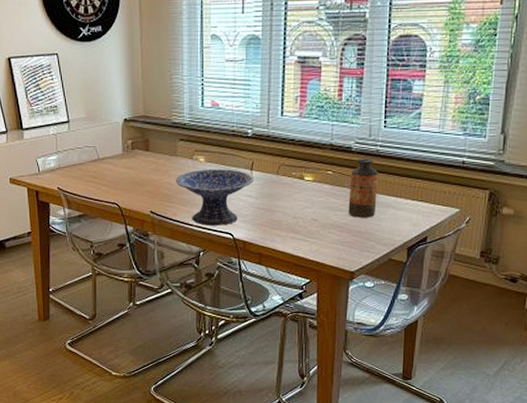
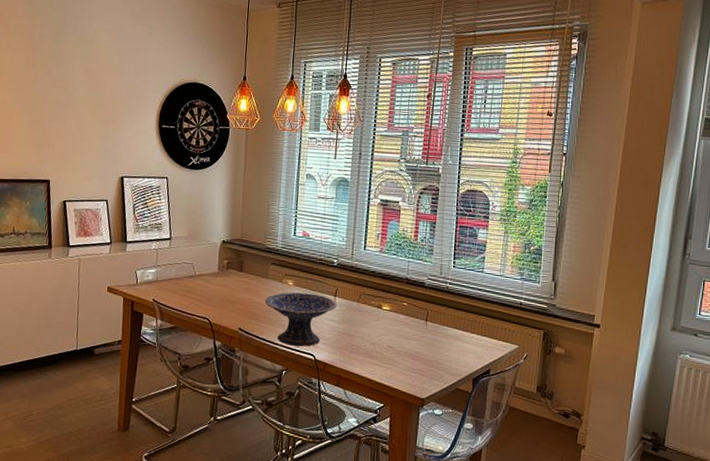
bottle: present [348,158,378,218] -> none [420,293,448,348]

